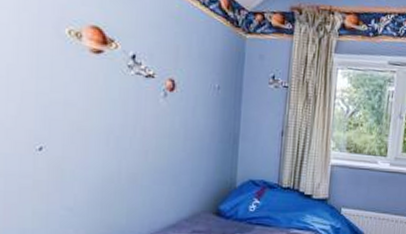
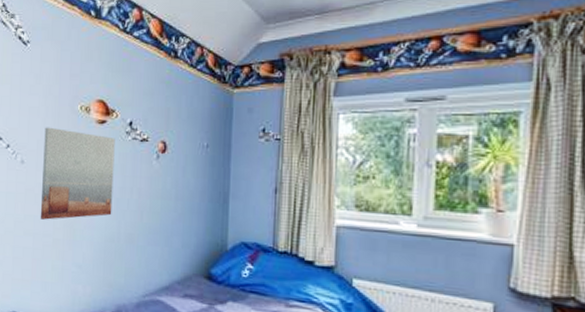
wall art: none [14,49,115,159] -> present [40,127,115,220]

